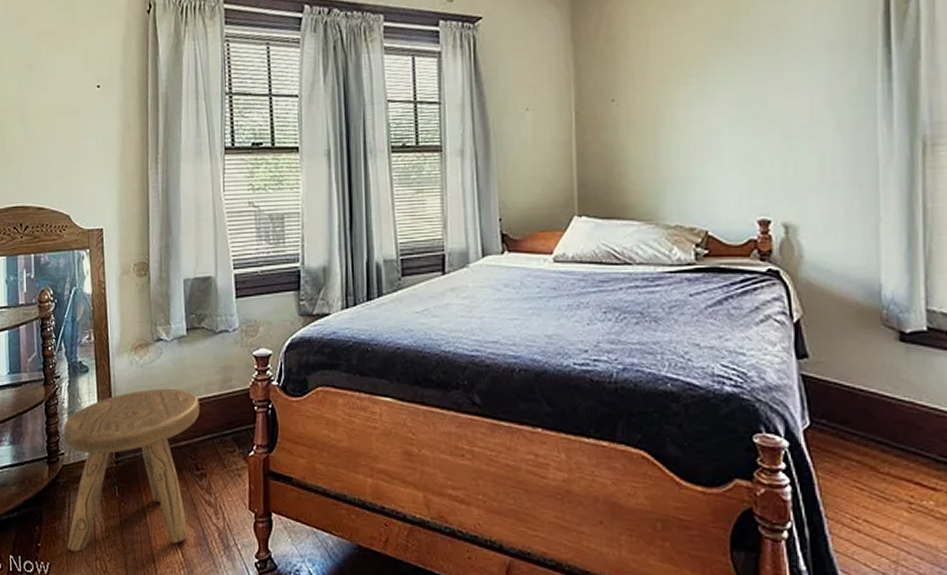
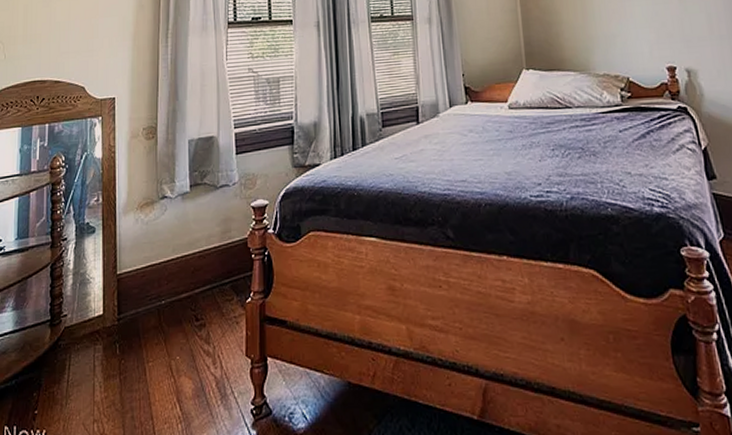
stool: present [63,388,200,552] -> none [64,242,200,416]

